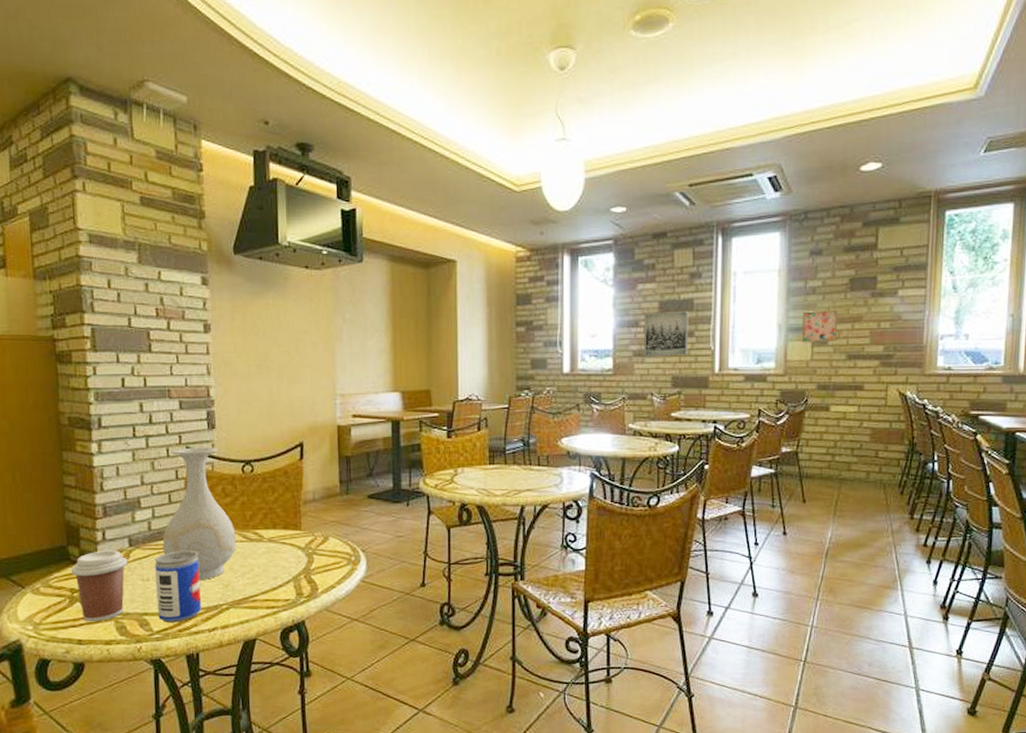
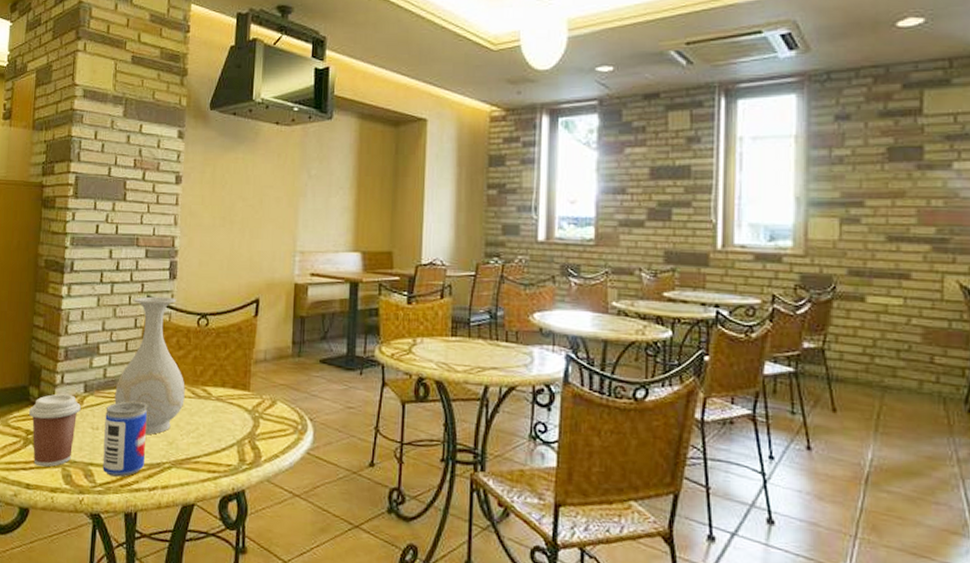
wall art: present [644,310,689,357] -> none [631,177,685,229]
wall art: present [802,309,839,343] -> none [827,182,874,220]

